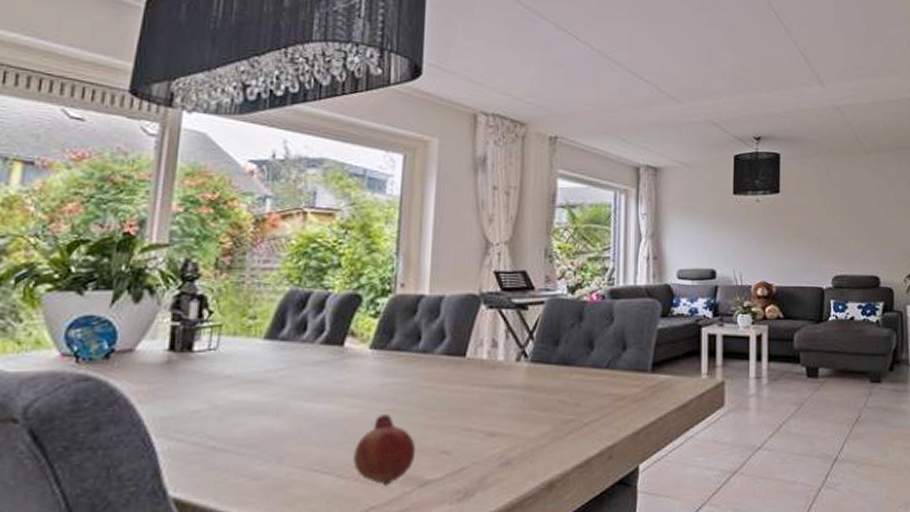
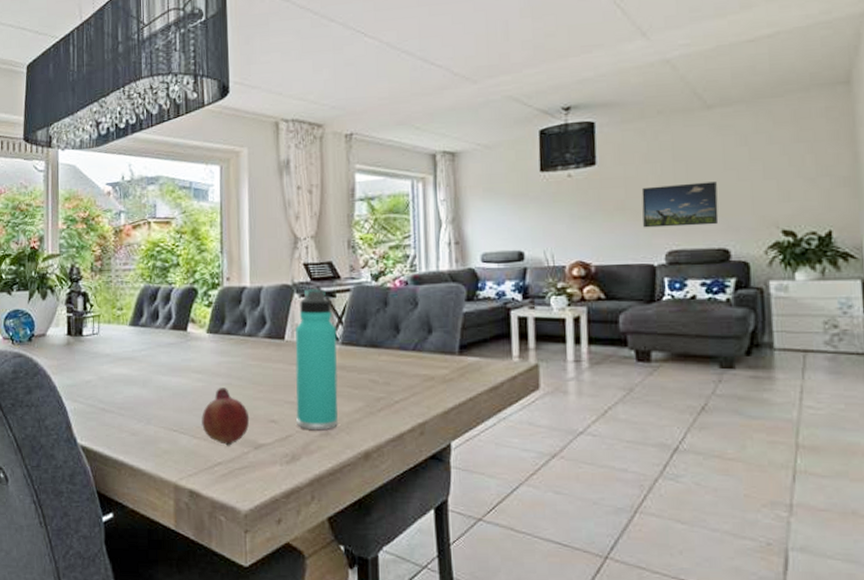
thermos bottle: none [473,299,526,461] -> present [295,288,338,431]
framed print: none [815,216,872,255] -> present [641,181,719,228]

